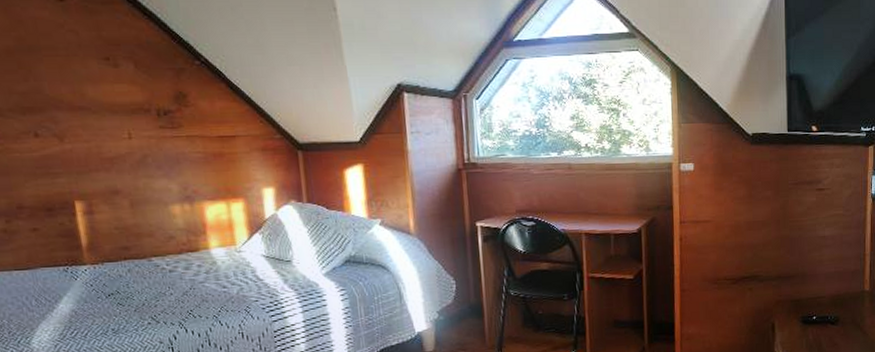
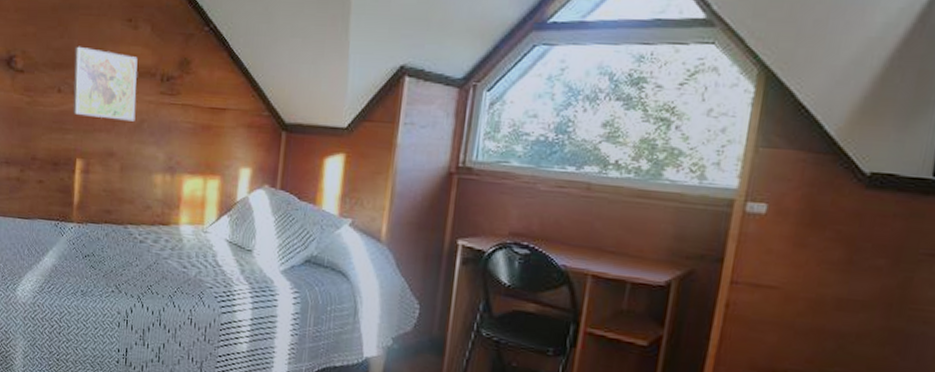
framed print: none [45,88,137,158] -> present [72,46,138,122]

